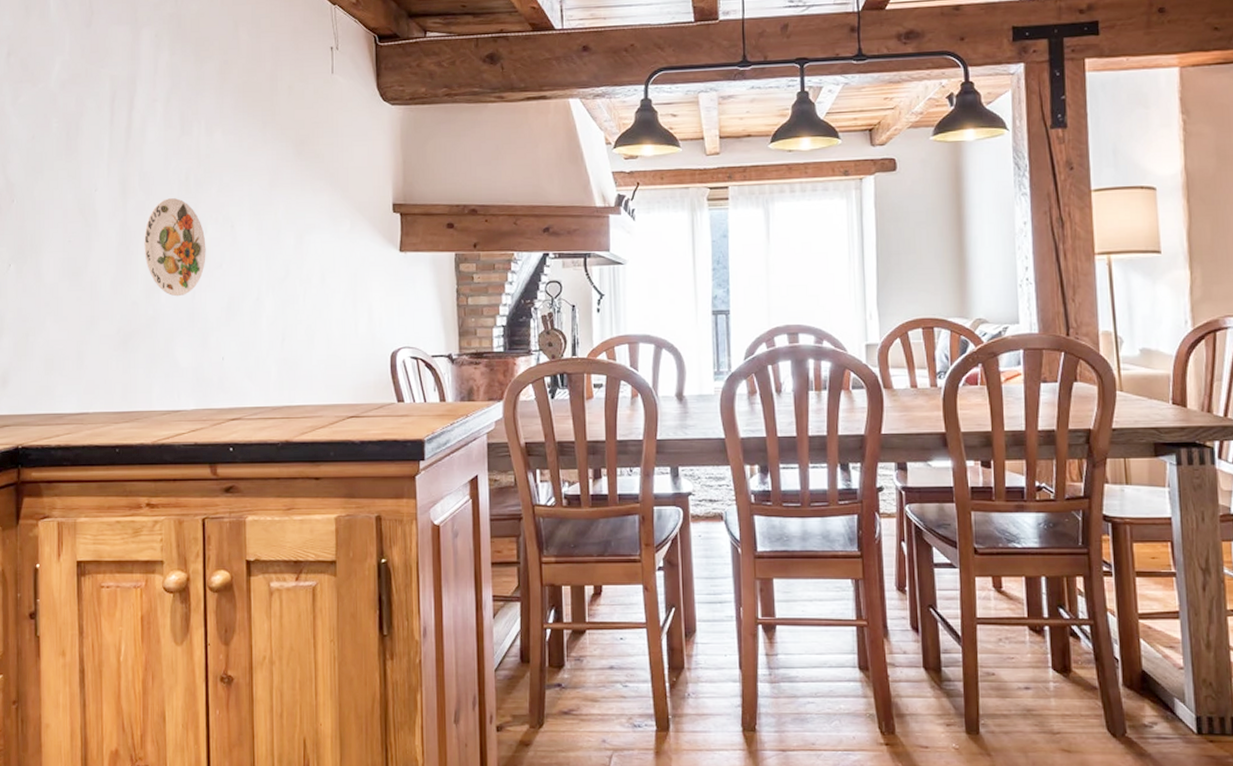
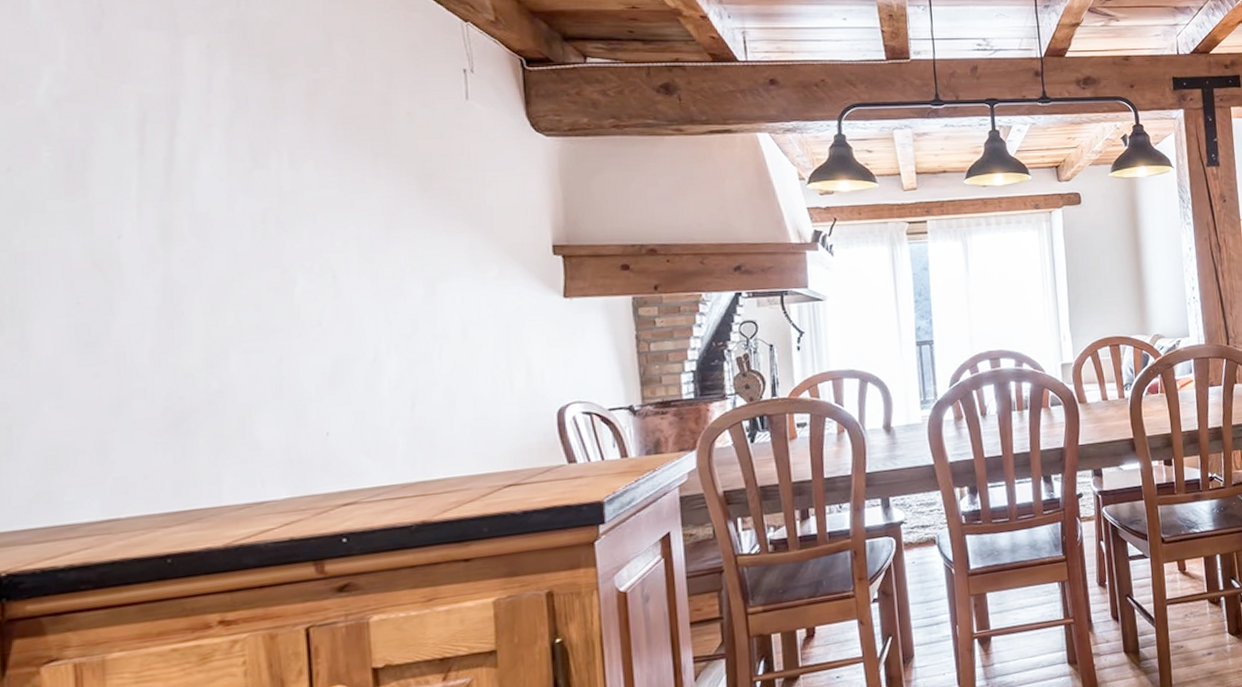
decorative plate: present [144,197,206,297] -> none [200,244,297,364]

